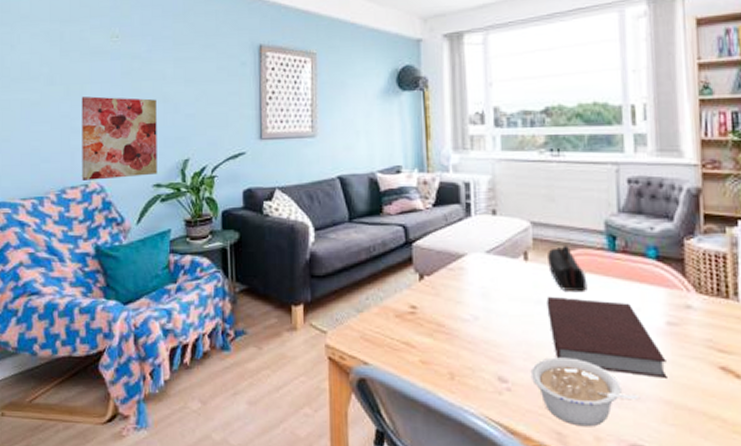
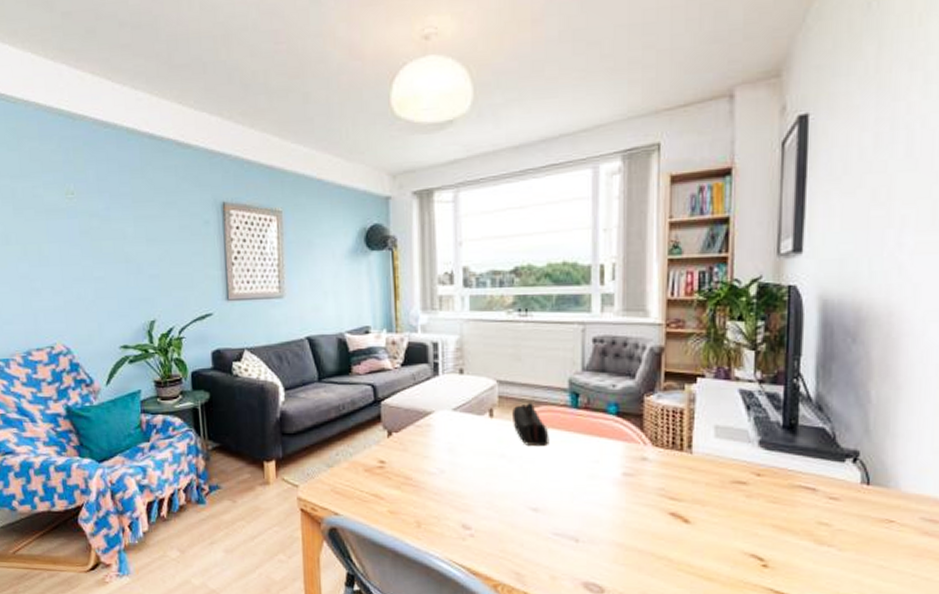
wall art: present [81,96,158,180] -> none [40,256,124,342]
legume: present [530,357,639,427] -> none [492,506,593,568]
notebook: present [546,297,667,378] -> none [510,451,620,523]

